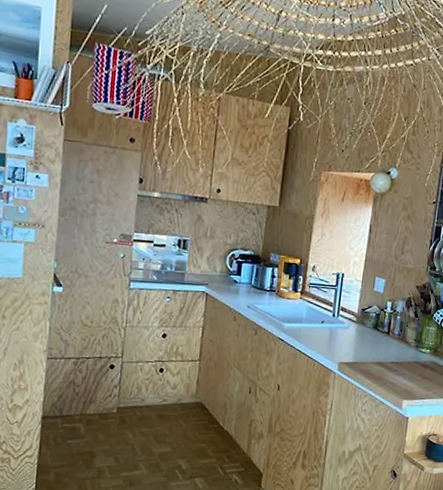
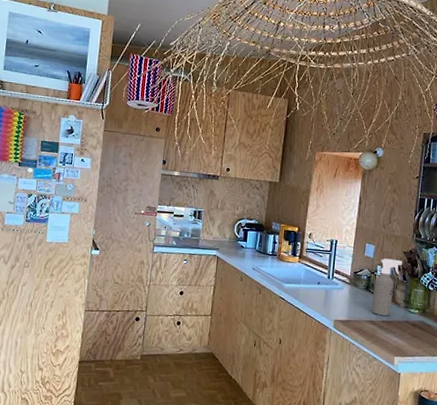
spray bottle: none [379,293,415,357] -> present [371,258,403,317]

